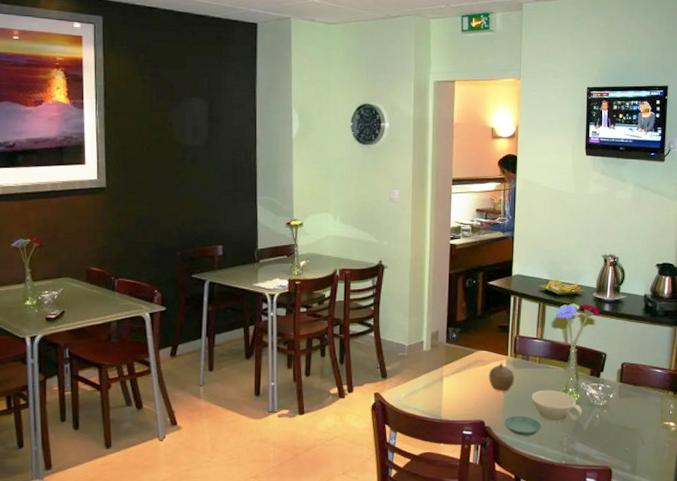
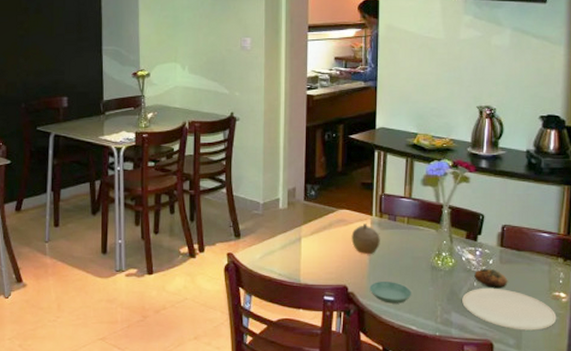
cup: present [531,389,583,422] -> none [399,253,459,289]
plate: none [586,419,667,457] -> present [462,288,557,331]
bread roll: none [597,402,626,419] -> present [474,268,508,288]

